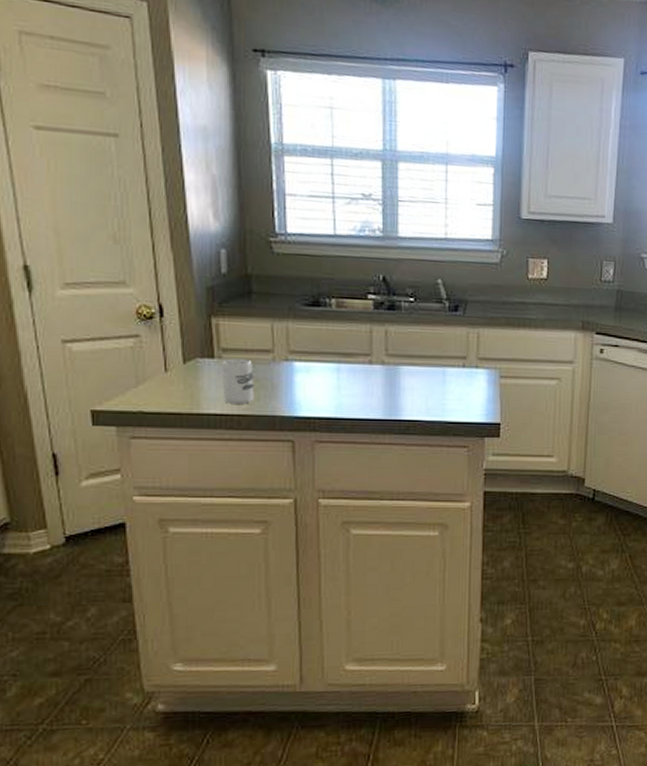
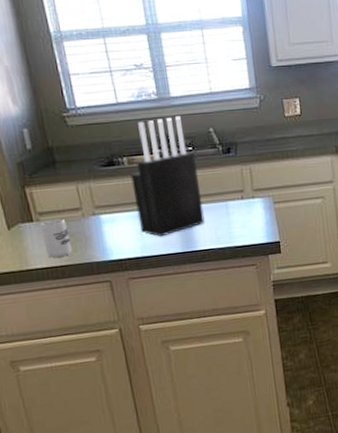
knife block: none [337,260,417,398] -> present [130,116,205,237]

